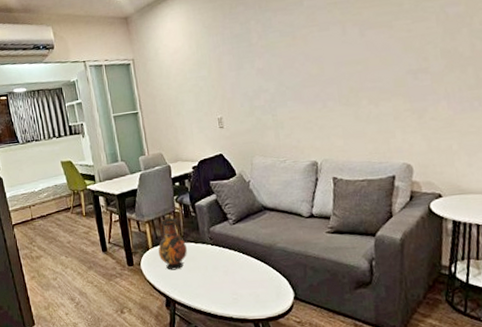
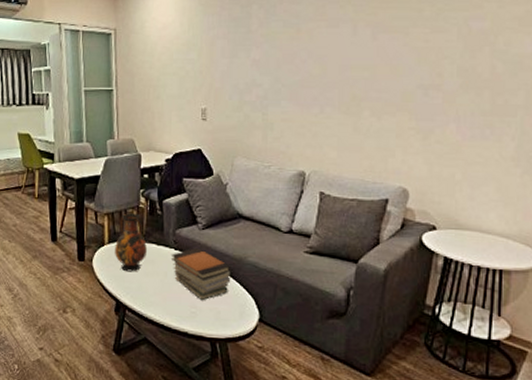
book stack: none [208,241,265,288] -> present [170,247,231,301]

